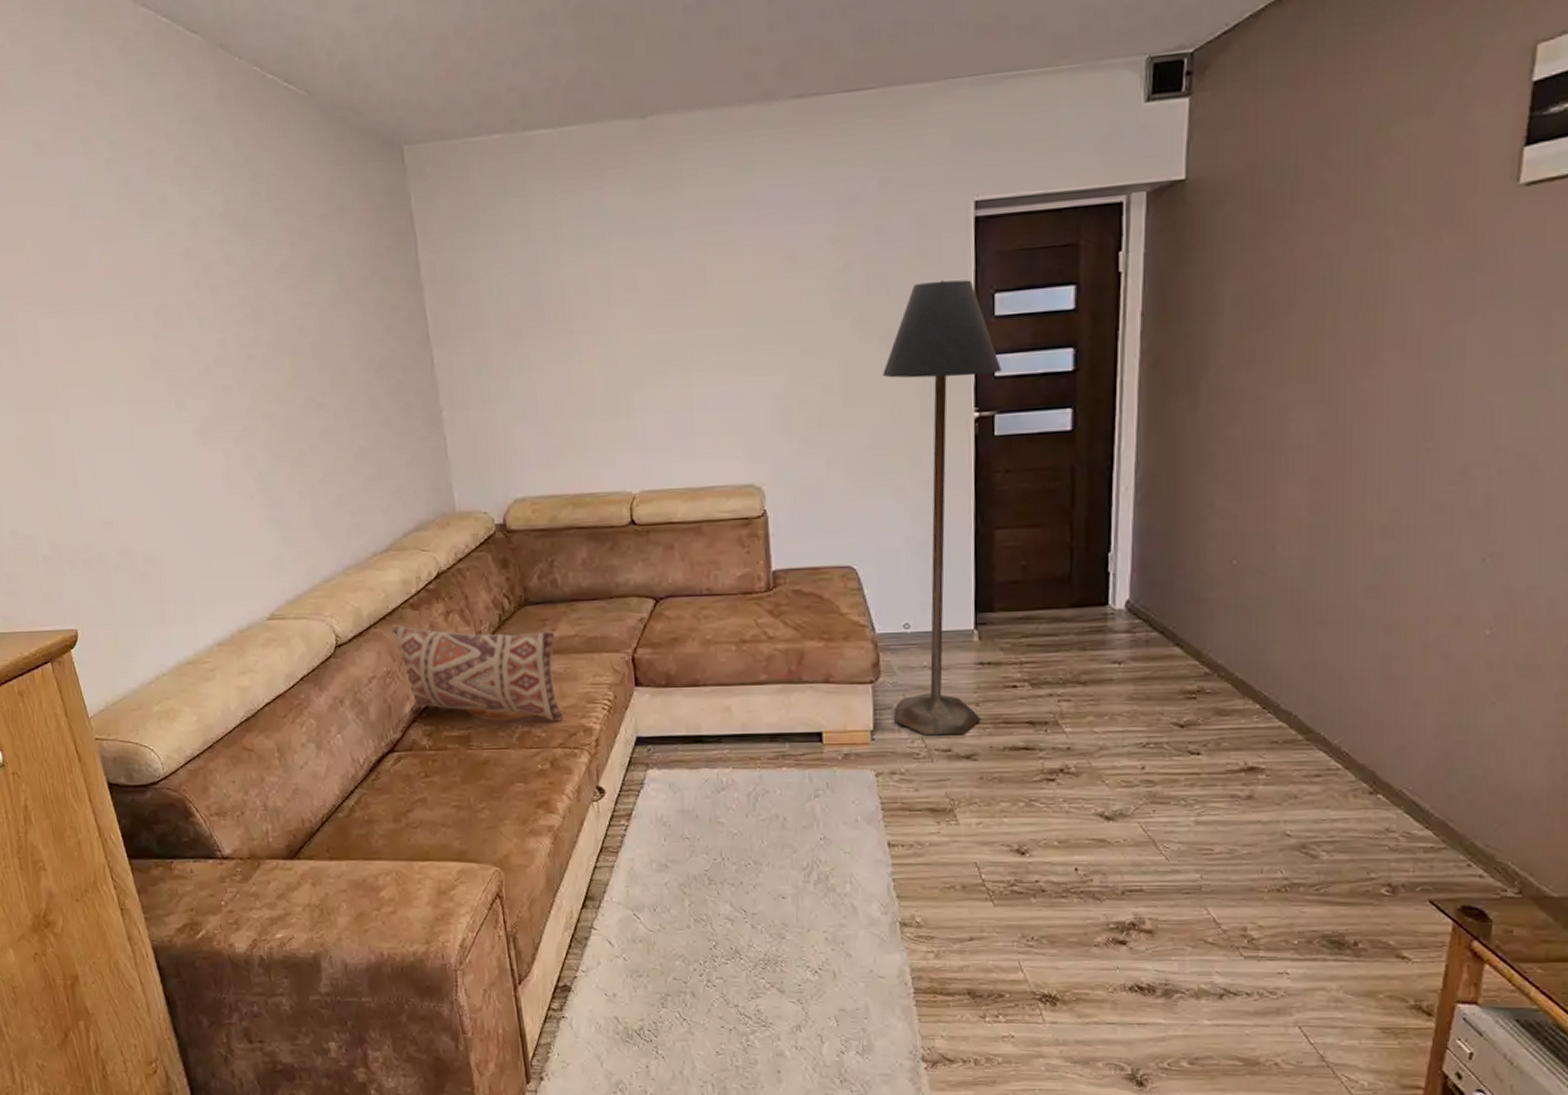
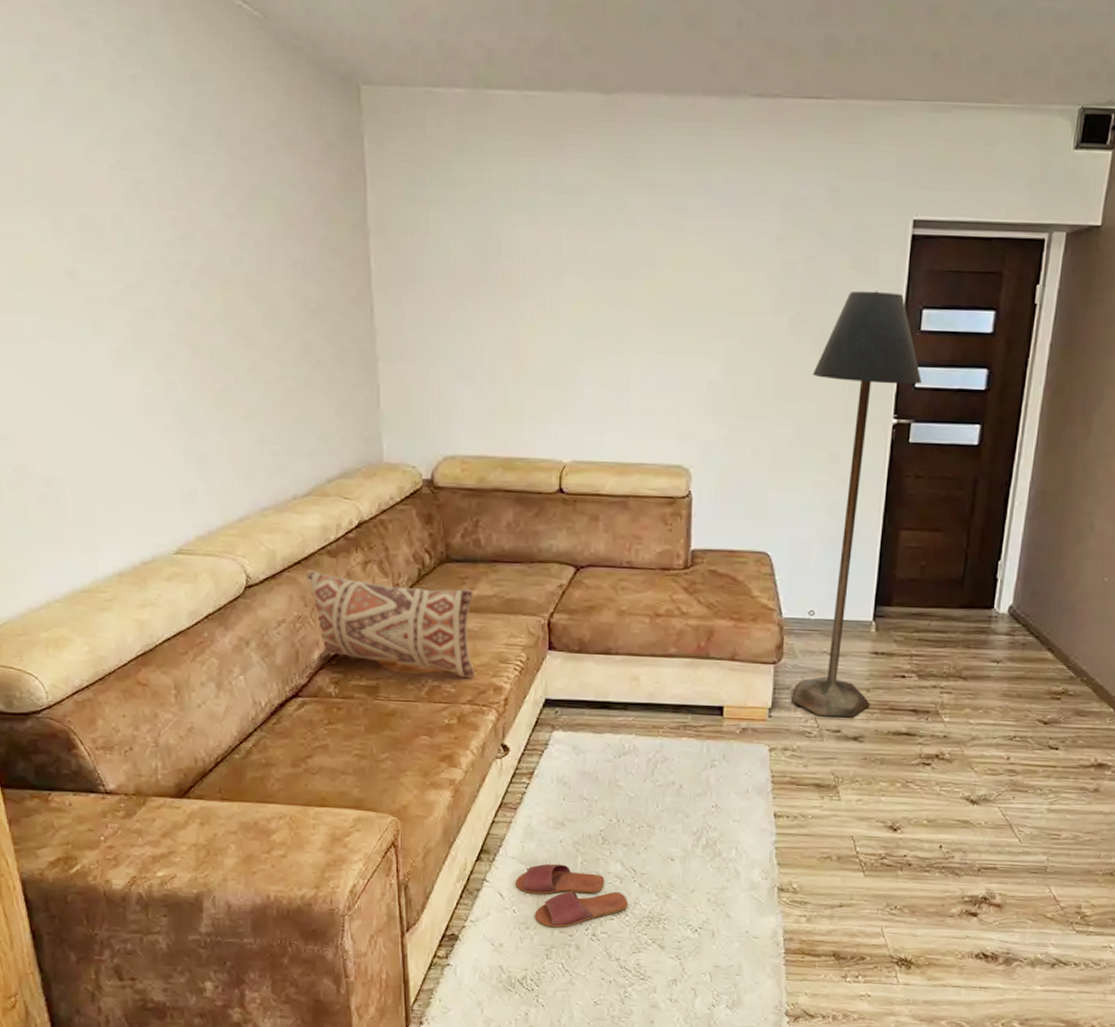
slippers: none [623,907,742,975] -> present [515,863,629,928]

